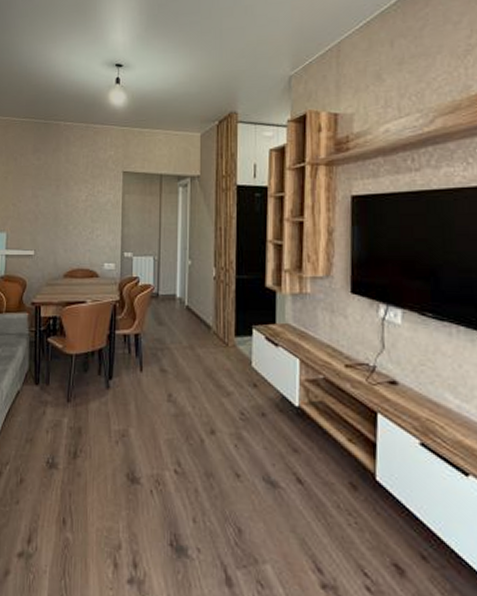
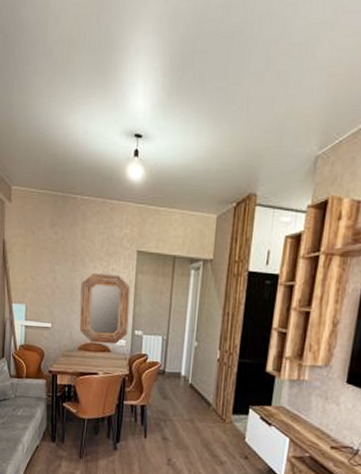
home mirror: none [64,196,118,269] -> present [79,274,131,344]

